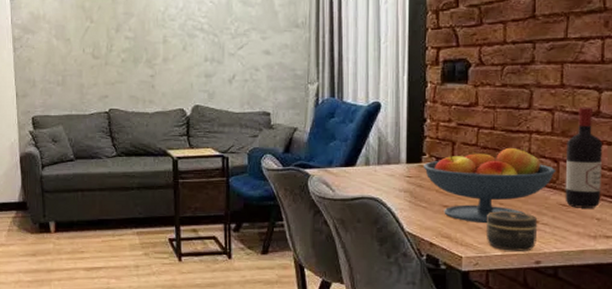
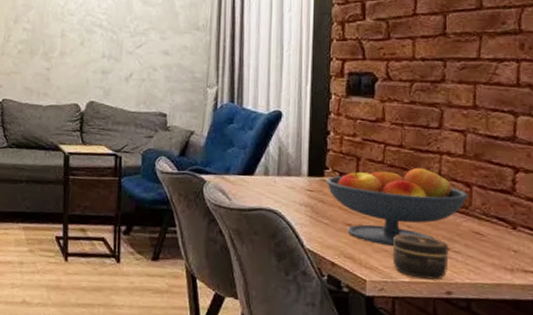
wine bottle: present [565,107,603,208] -> none [478,130,520,239]

